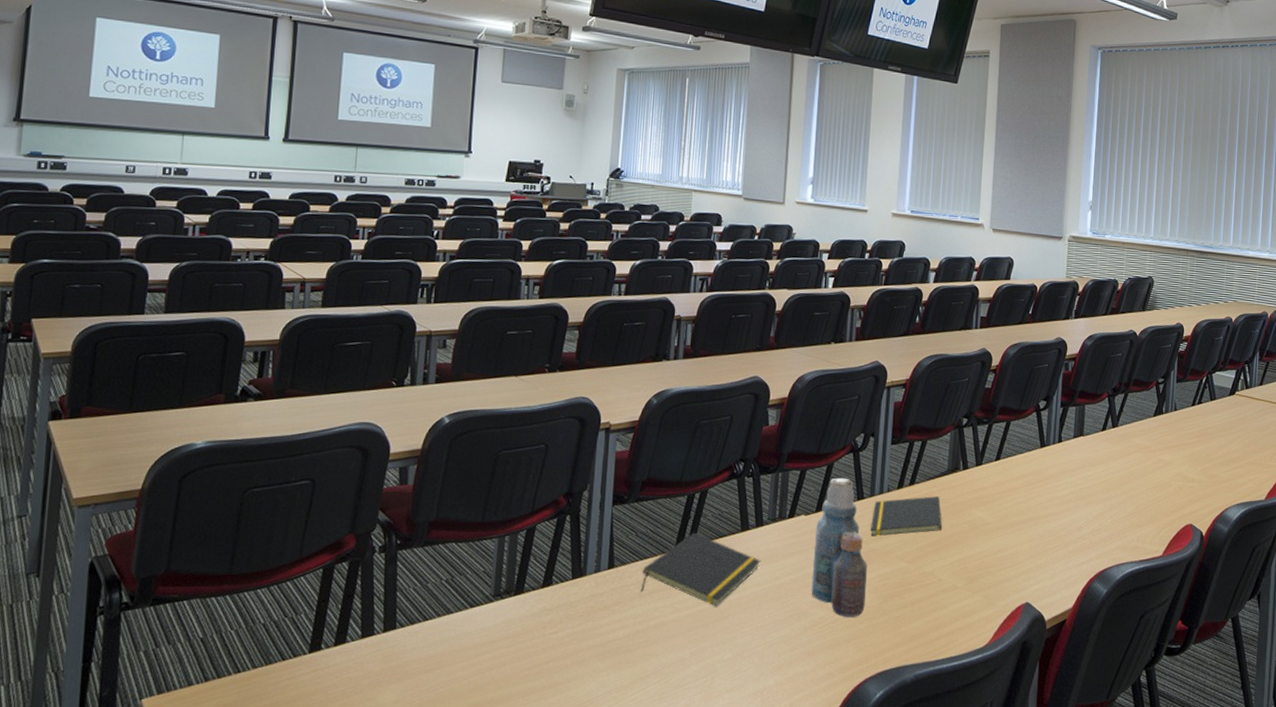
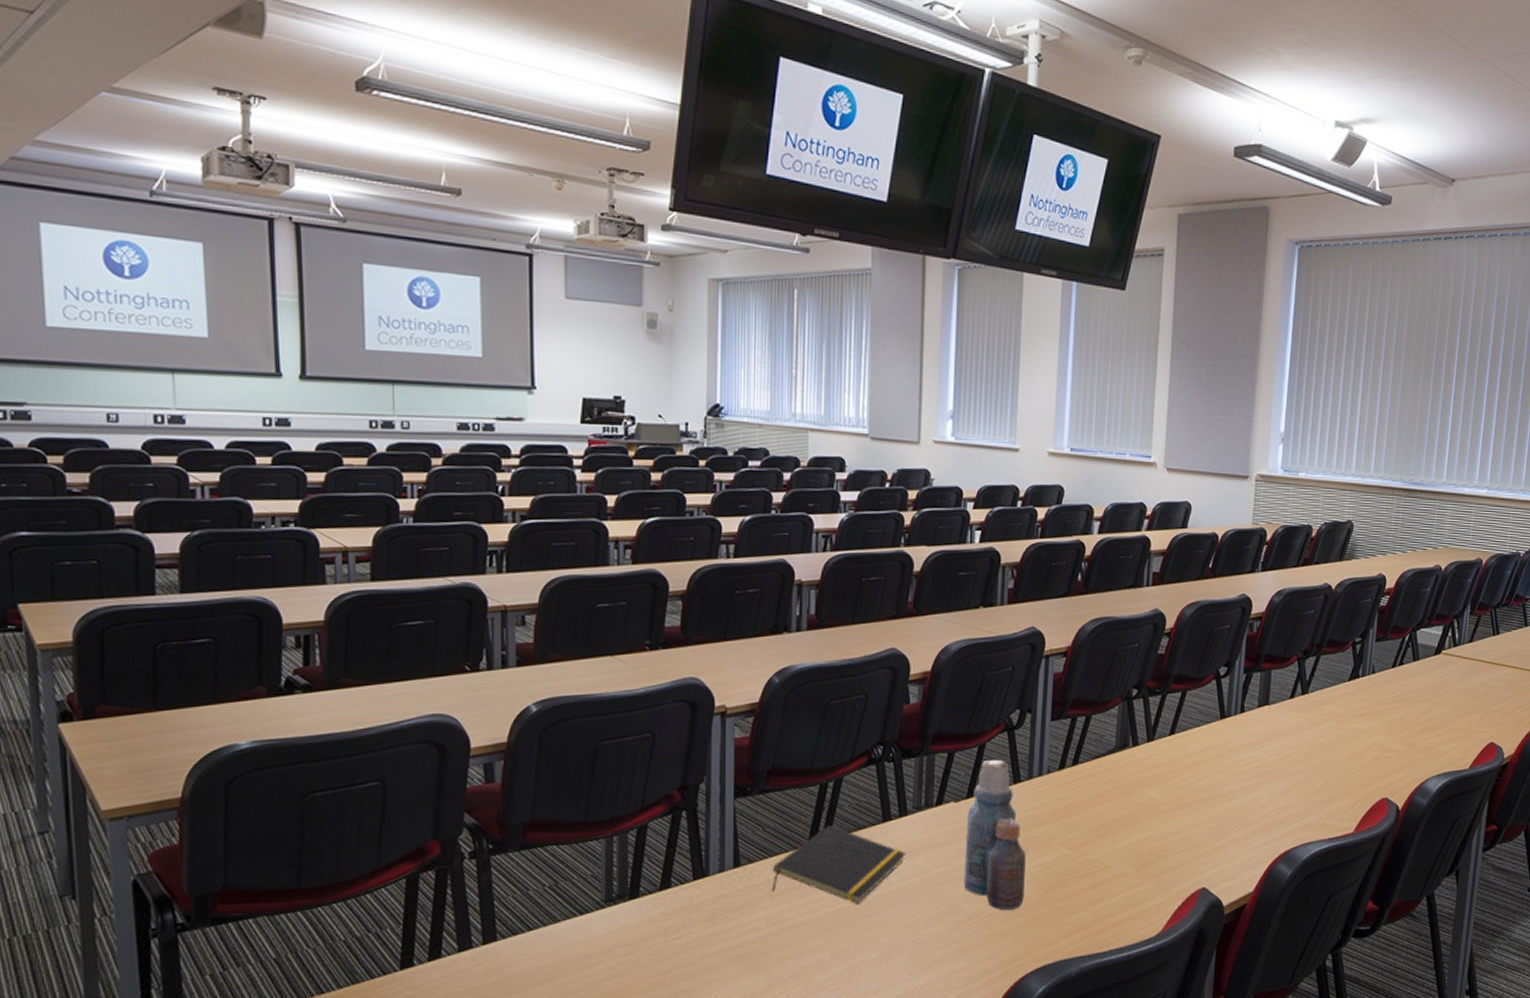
notepad: present [870,496,942,536] -> none [1029,777,1109,823]

